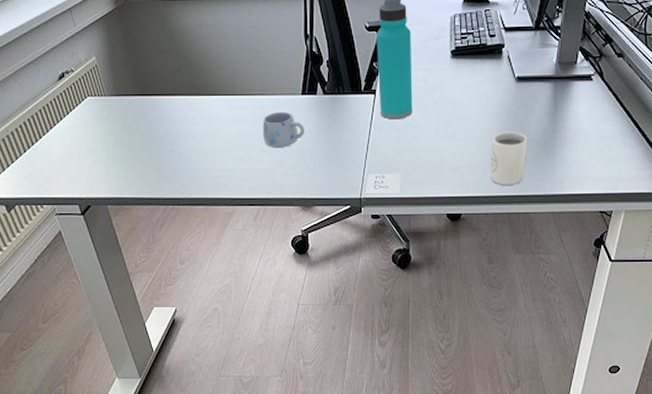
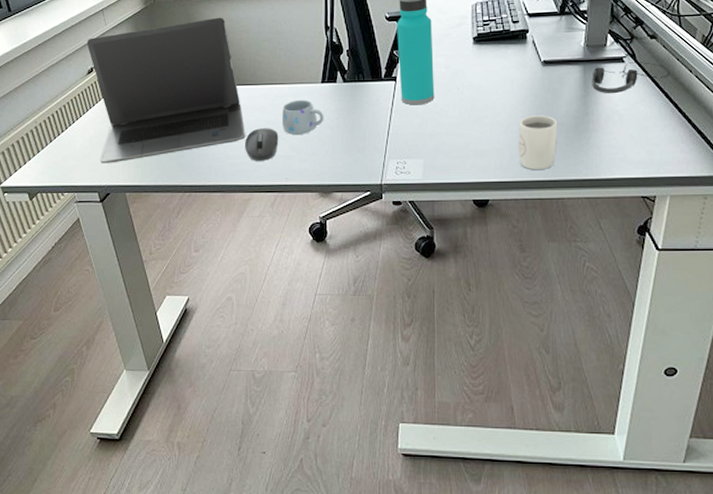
laptop computer: none [55,21,227,175] -> present [86,17,246,164]
computer mouse: none [226,140,260,174] -> present [245,128,279,161]
headphones: none [561,80,633,112] -> present [592,62,670,94]

